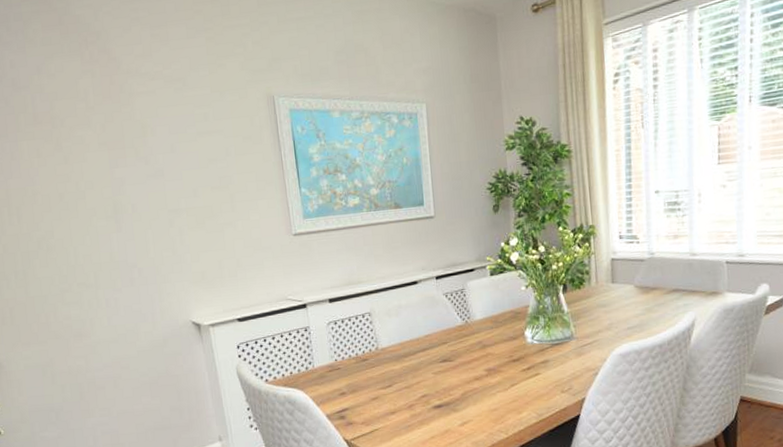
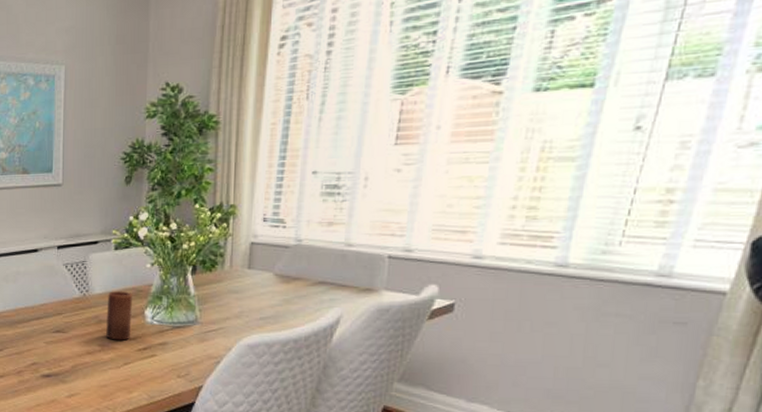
candle: none [489,315,514,363] -> present [106,291,132,341]

